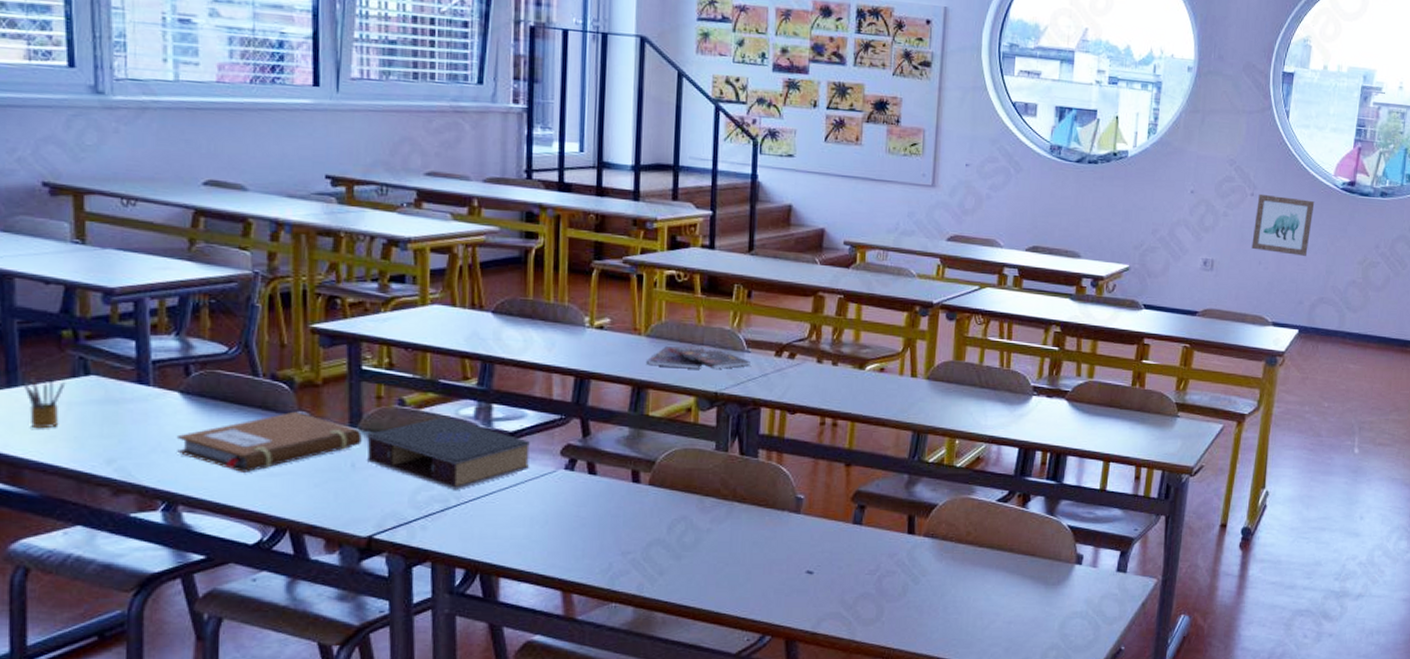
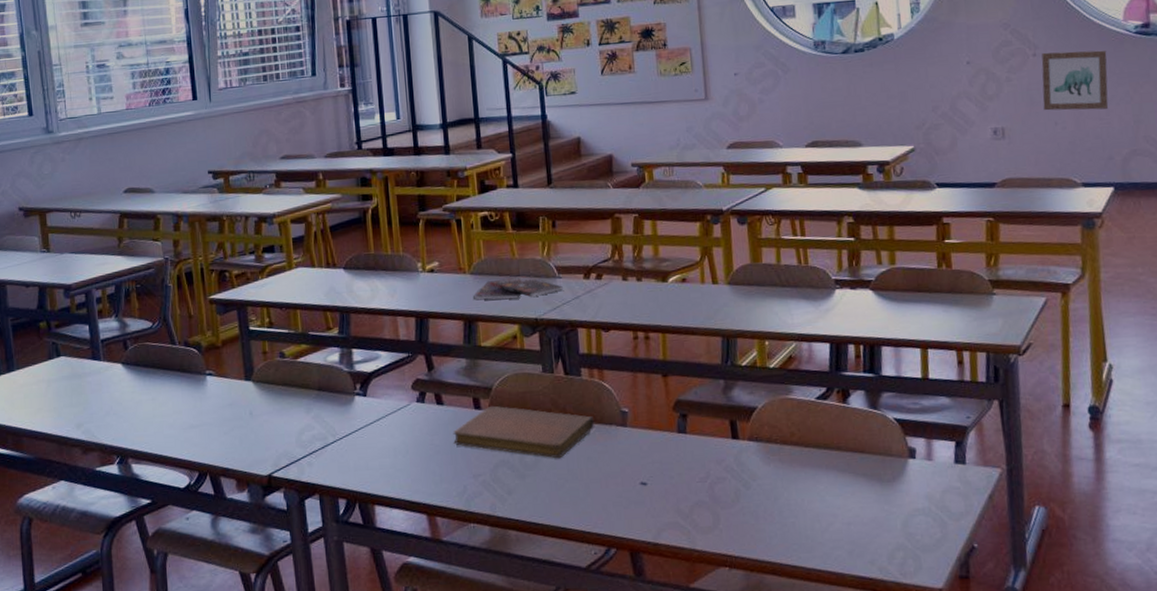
pencil box: present [24,374,66,429] -> none [18,358,45,404]
notebook: present [176,411,362,472] -> none [122,371,255,427]
book: present [366,417,530,490] -> none [259,364,389,428]
notebook: none [603,480,765,541] -> present [453,405,594,459]

